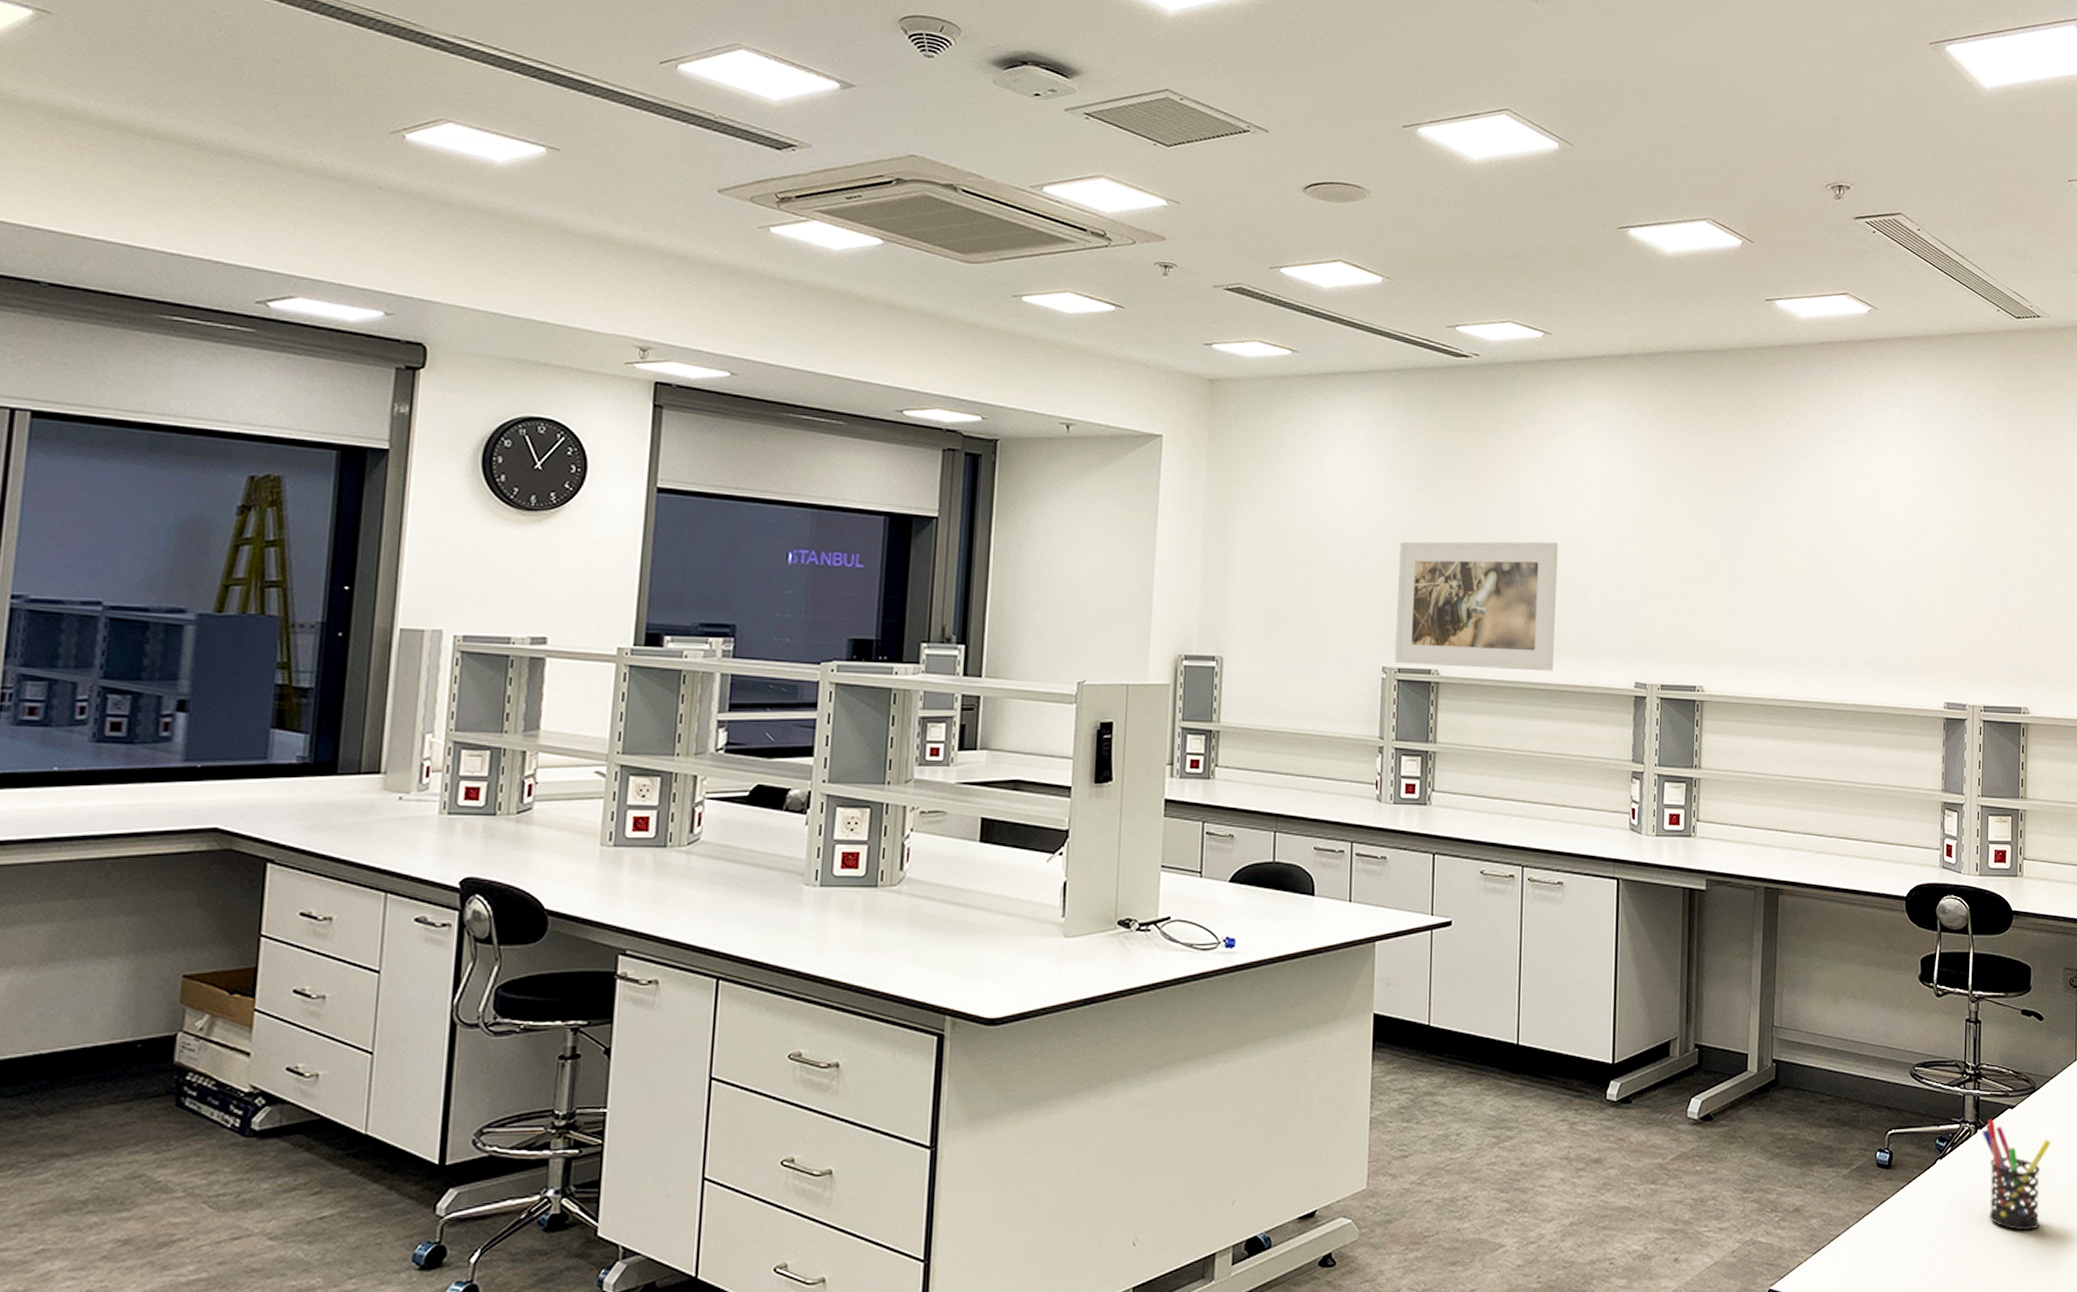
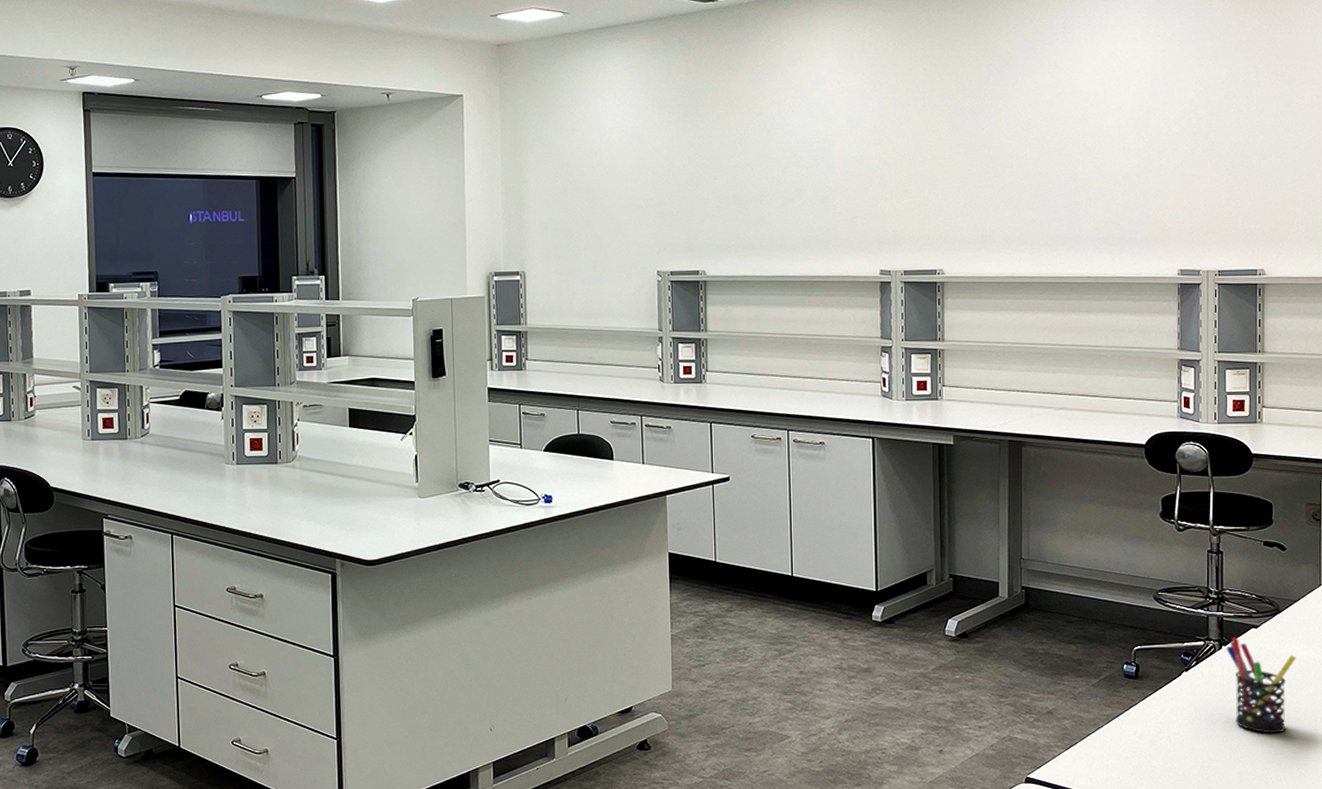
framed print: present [1394,541,1558,671] -> none [666,154,806,268]

